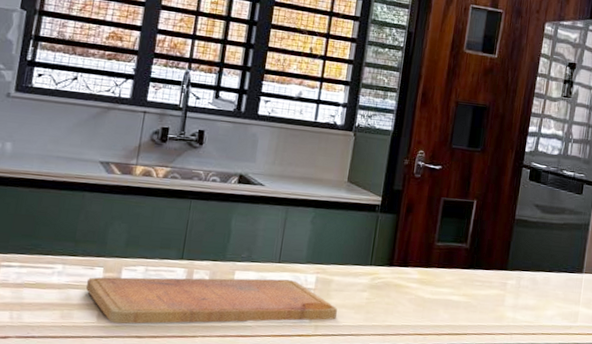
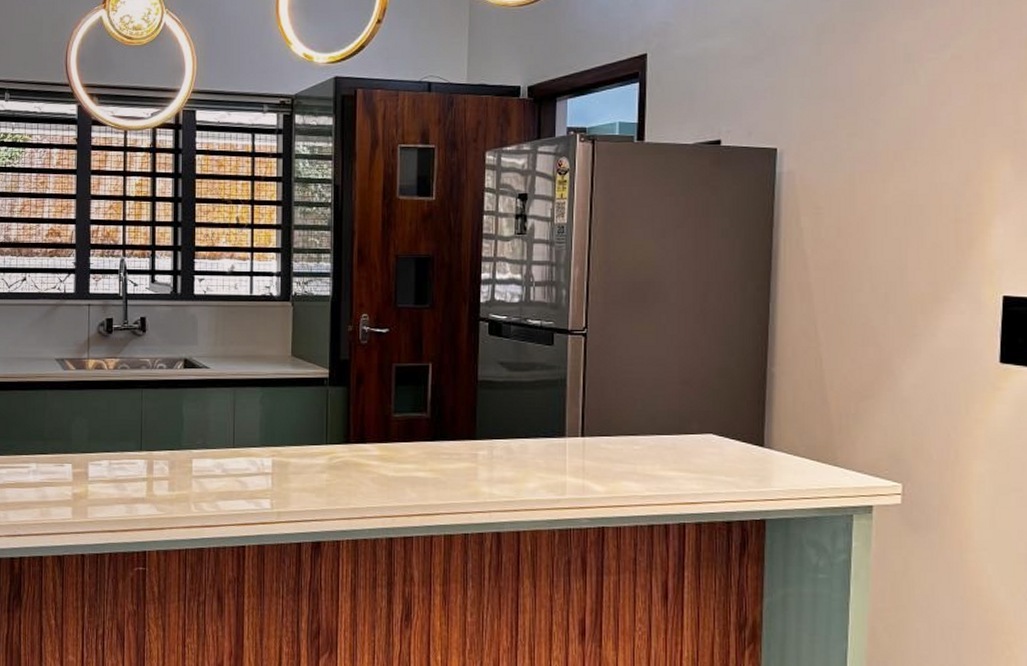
cutting board: present [85,277,337,325] -> none [58,464,298,520]

